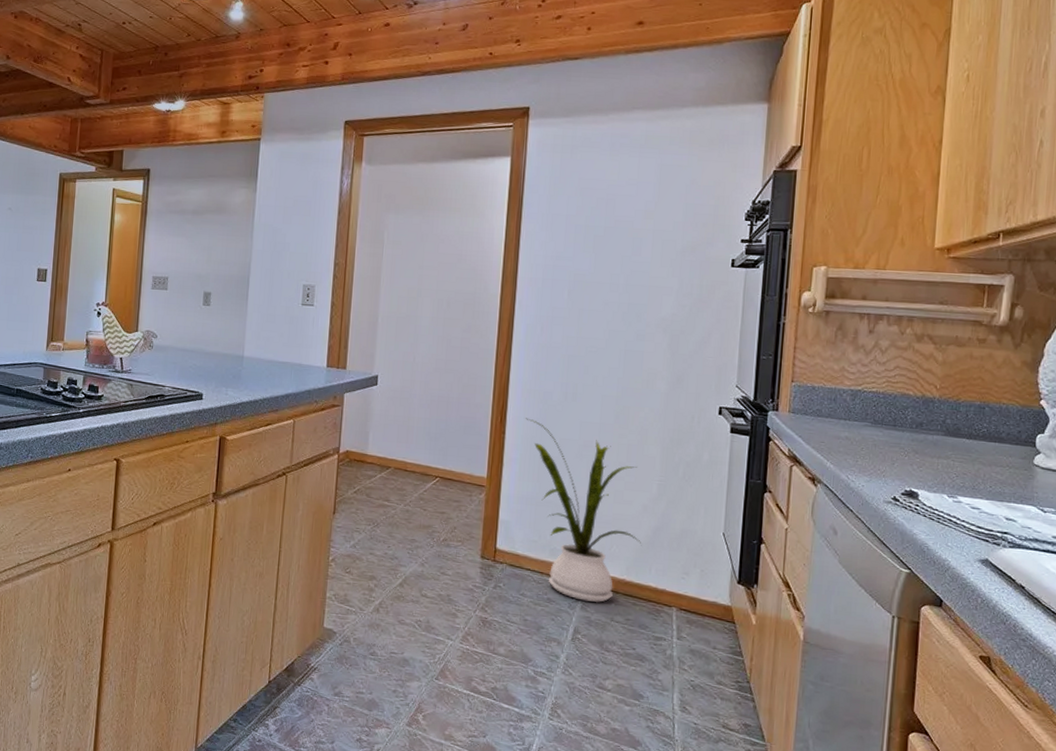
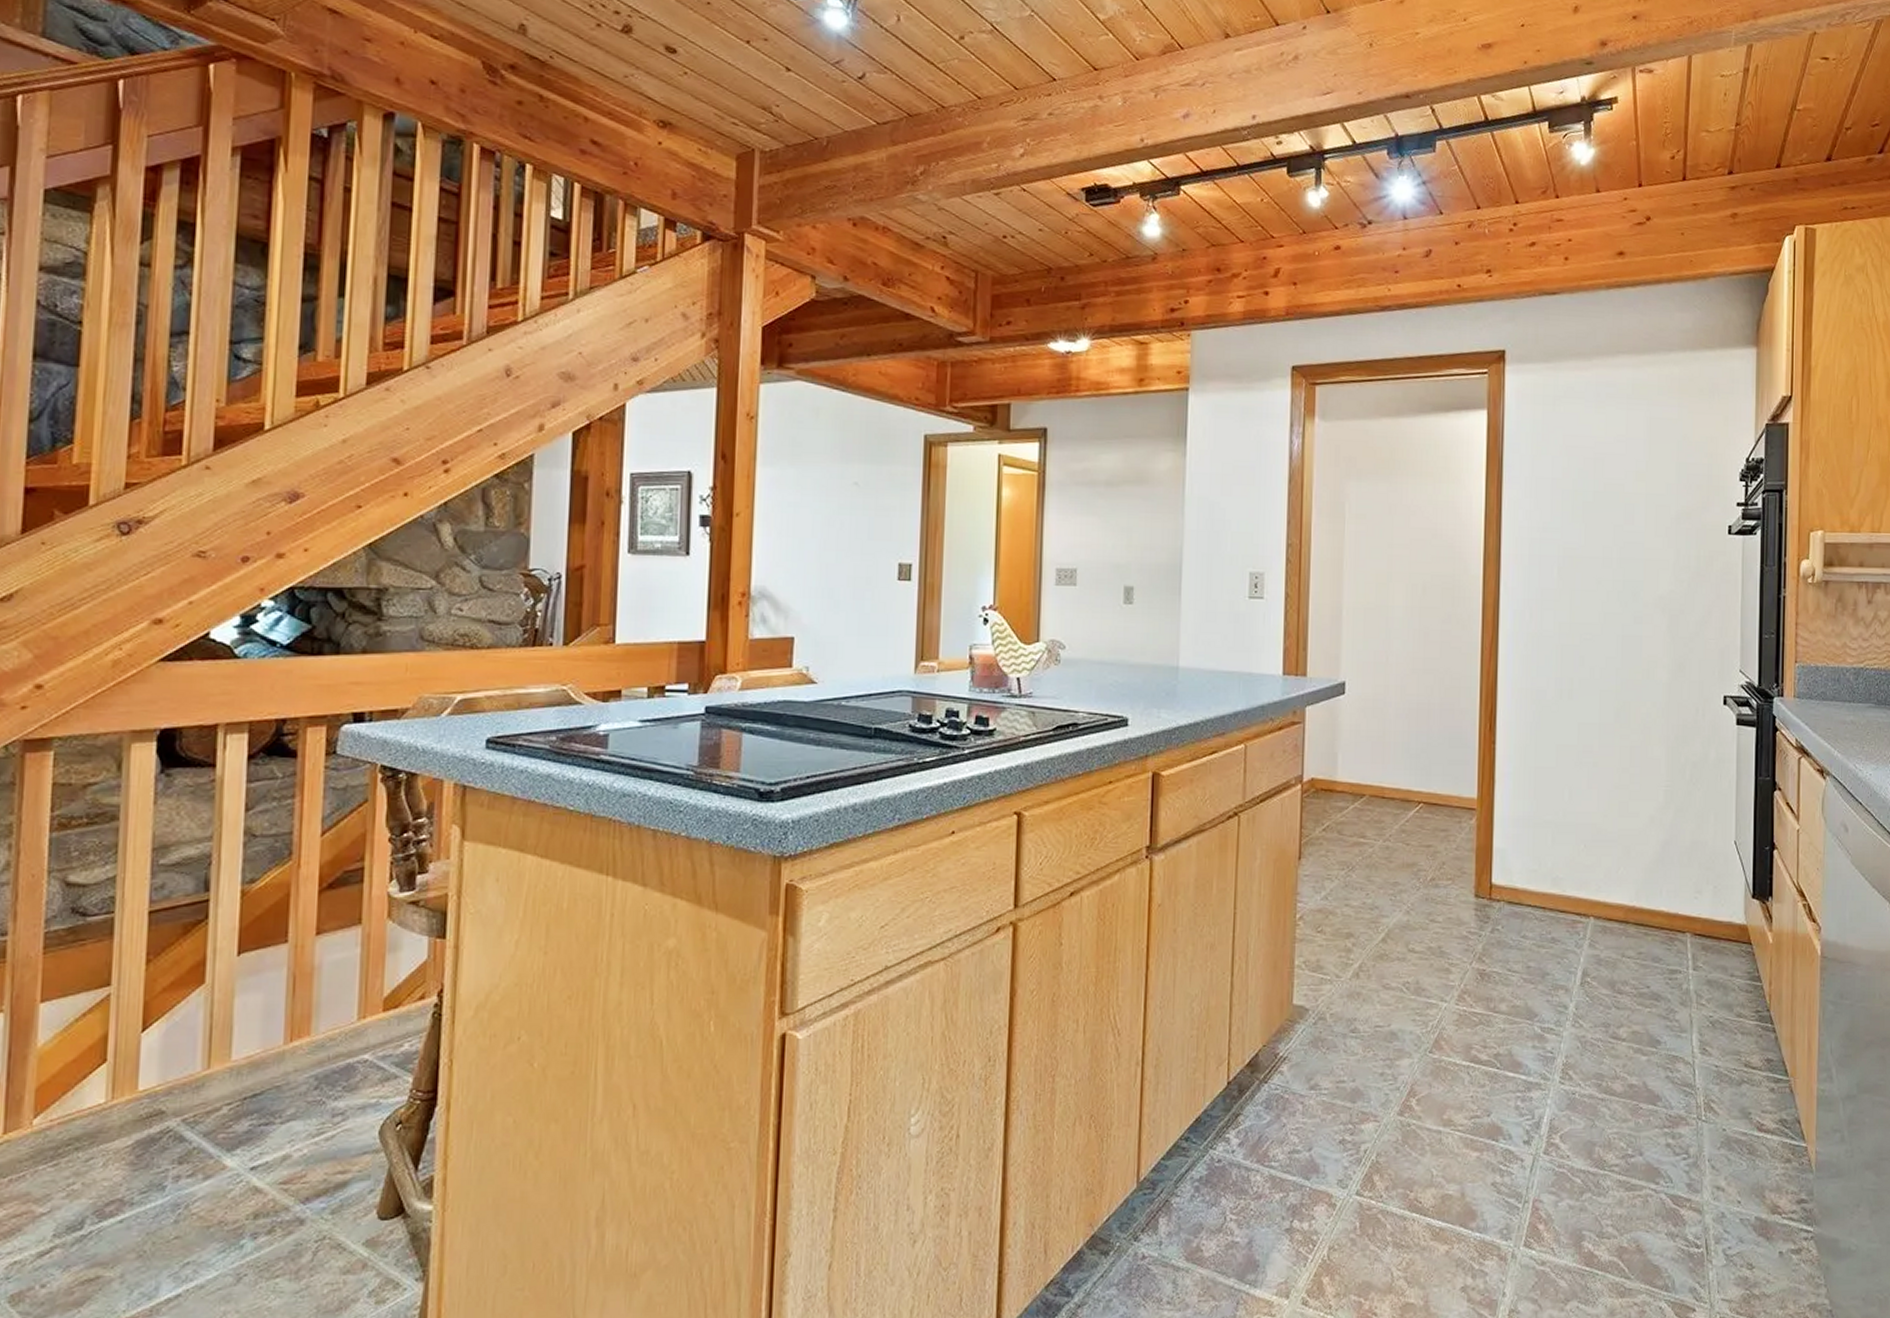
house plant: present [526,418,642,602] -> none [1518,723,1651,936]

